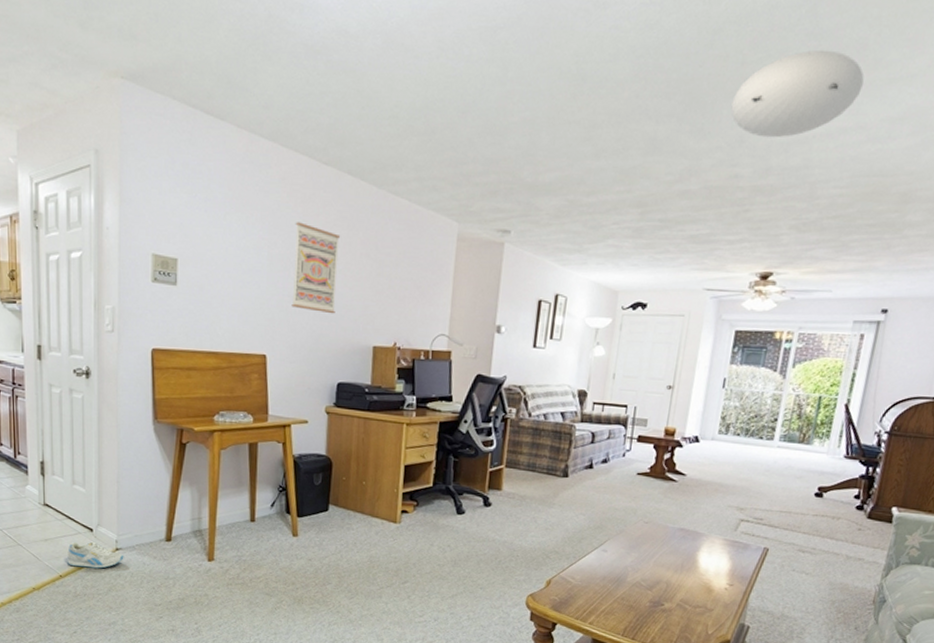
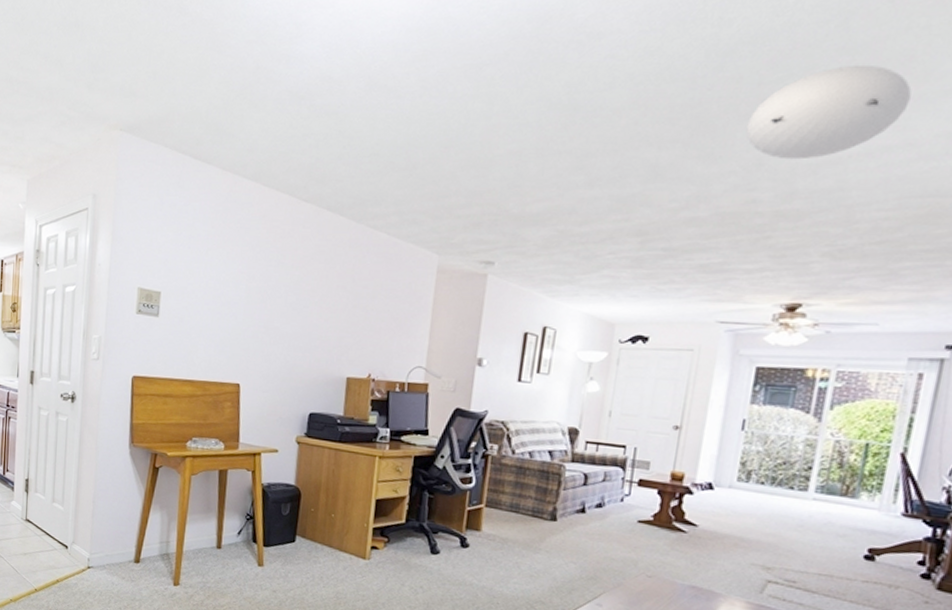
sneaker: present [67,541,124,569] -> none [43,558,95,586]
wall art: present [291,222,341,314] -> none [266,256,318,345]

